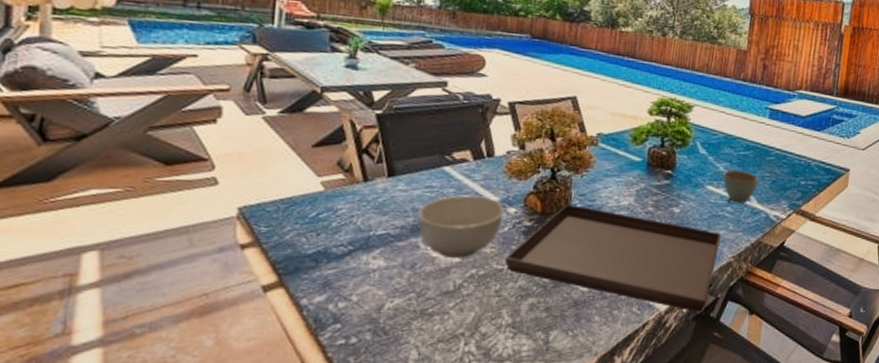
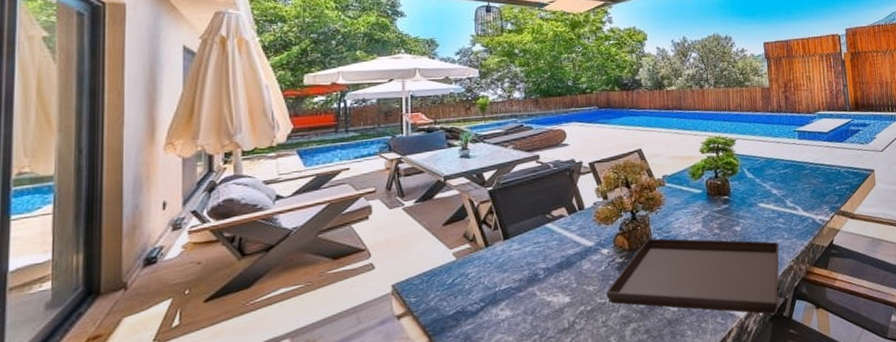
bowl: present [418,195,504,259] -> none [531,243,599,301]
cup: present [722,169,759,204] -> none [770,185,801,215]

